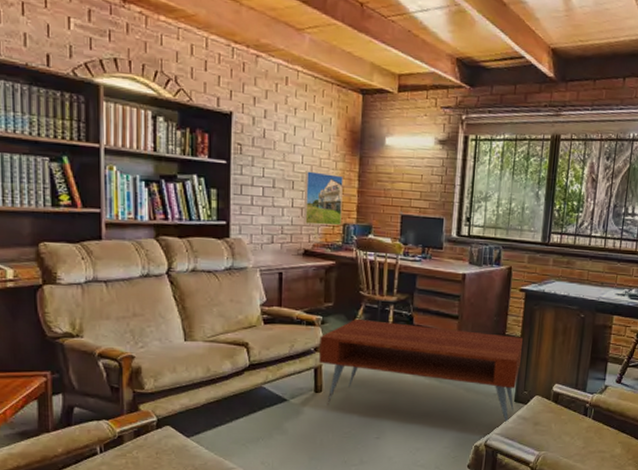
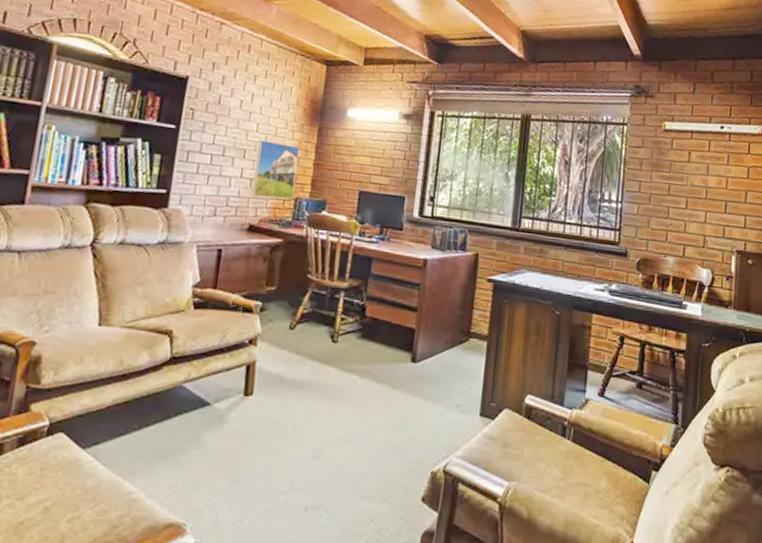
coffee table: present [319,318,524,424] -> none [253,306,491,444]

